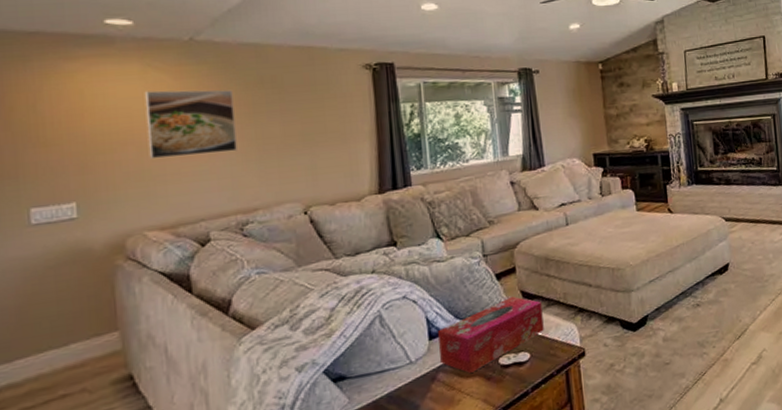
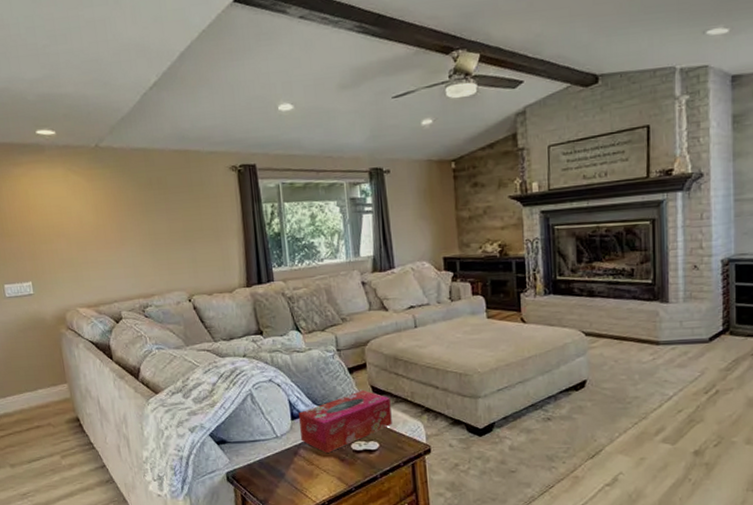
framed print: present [144,89,237,160] -> none [68,190,136,250]

